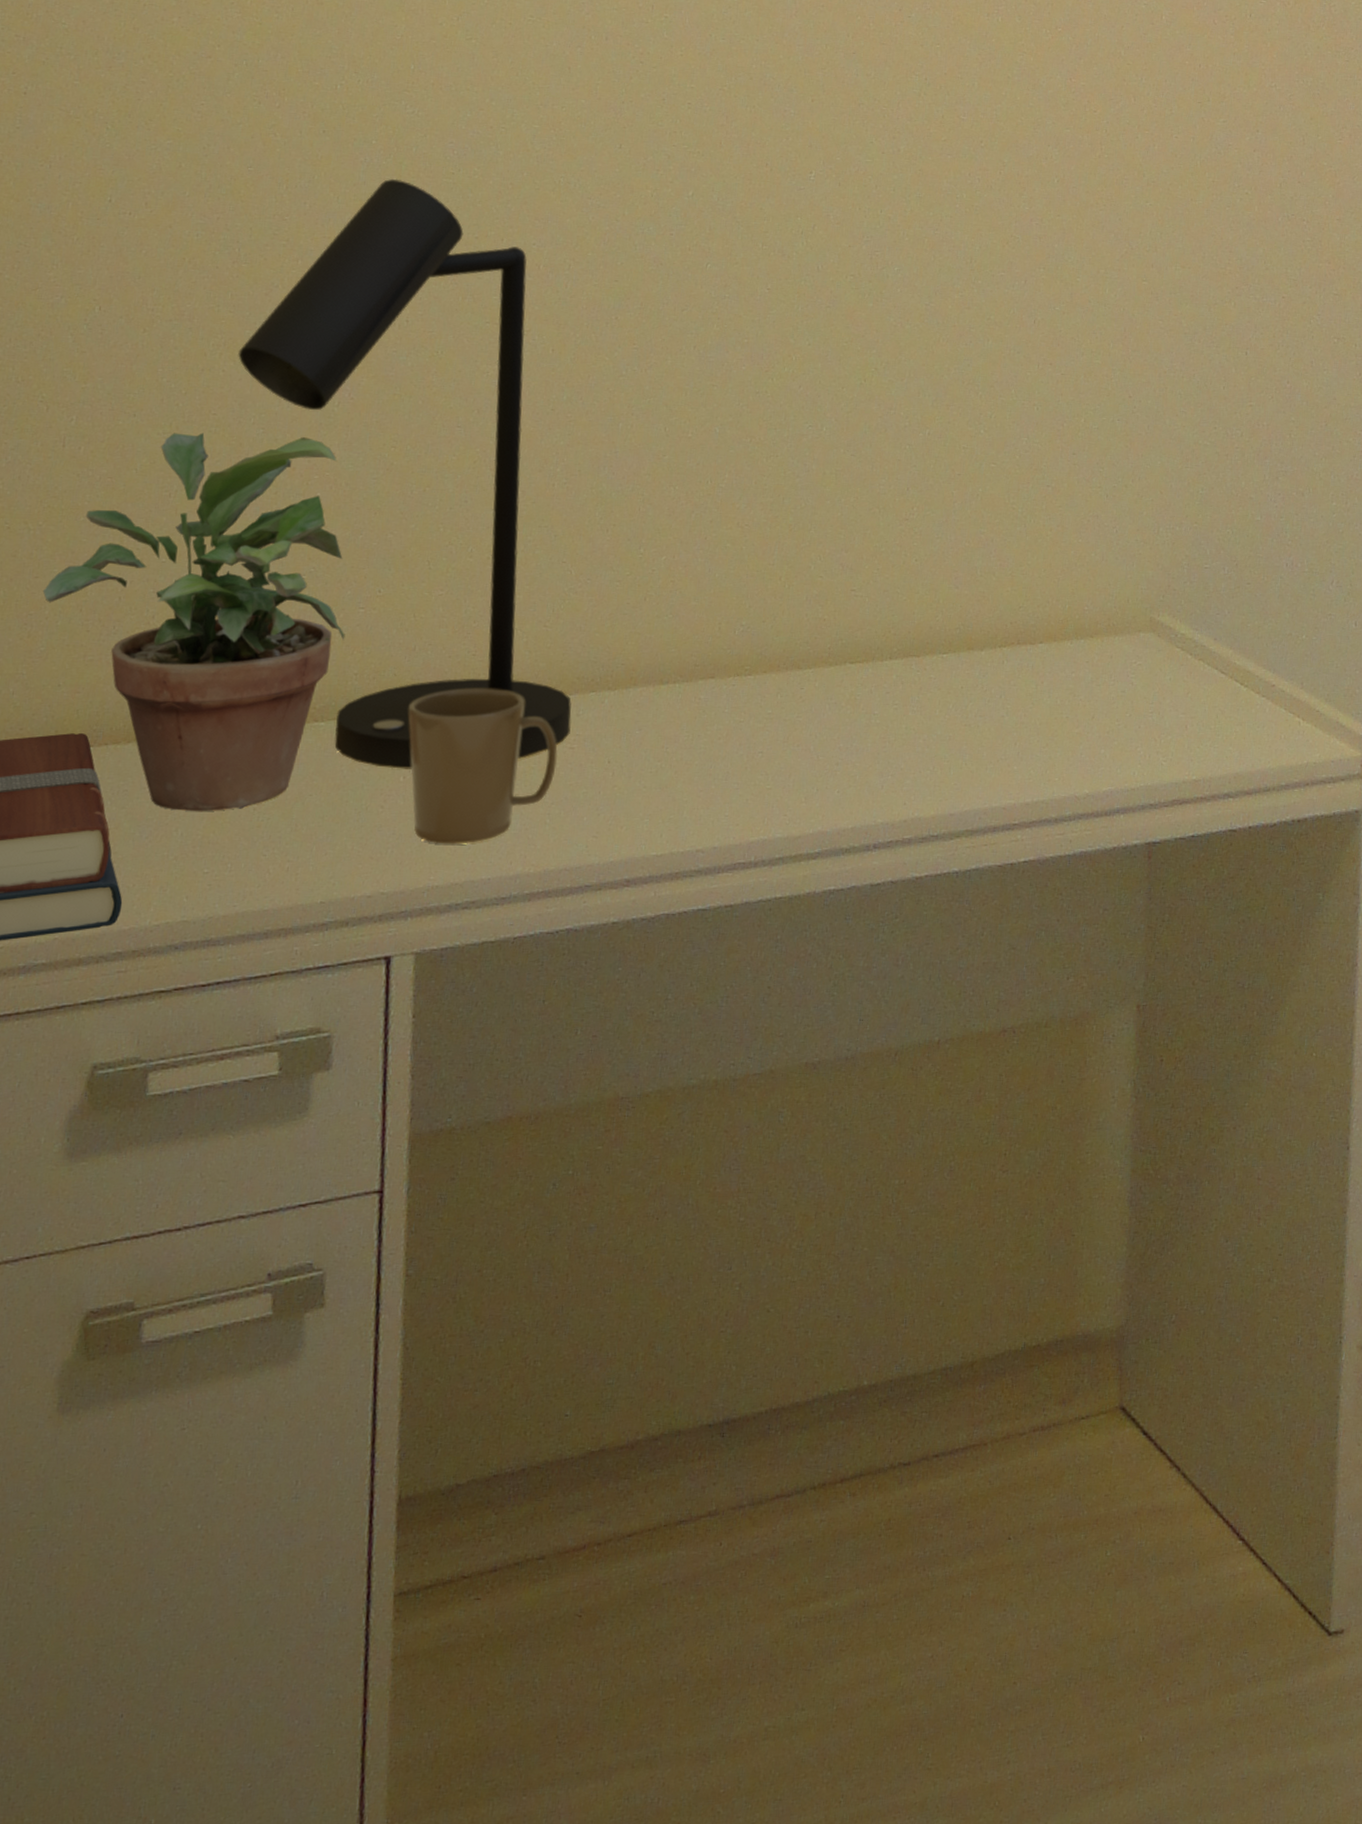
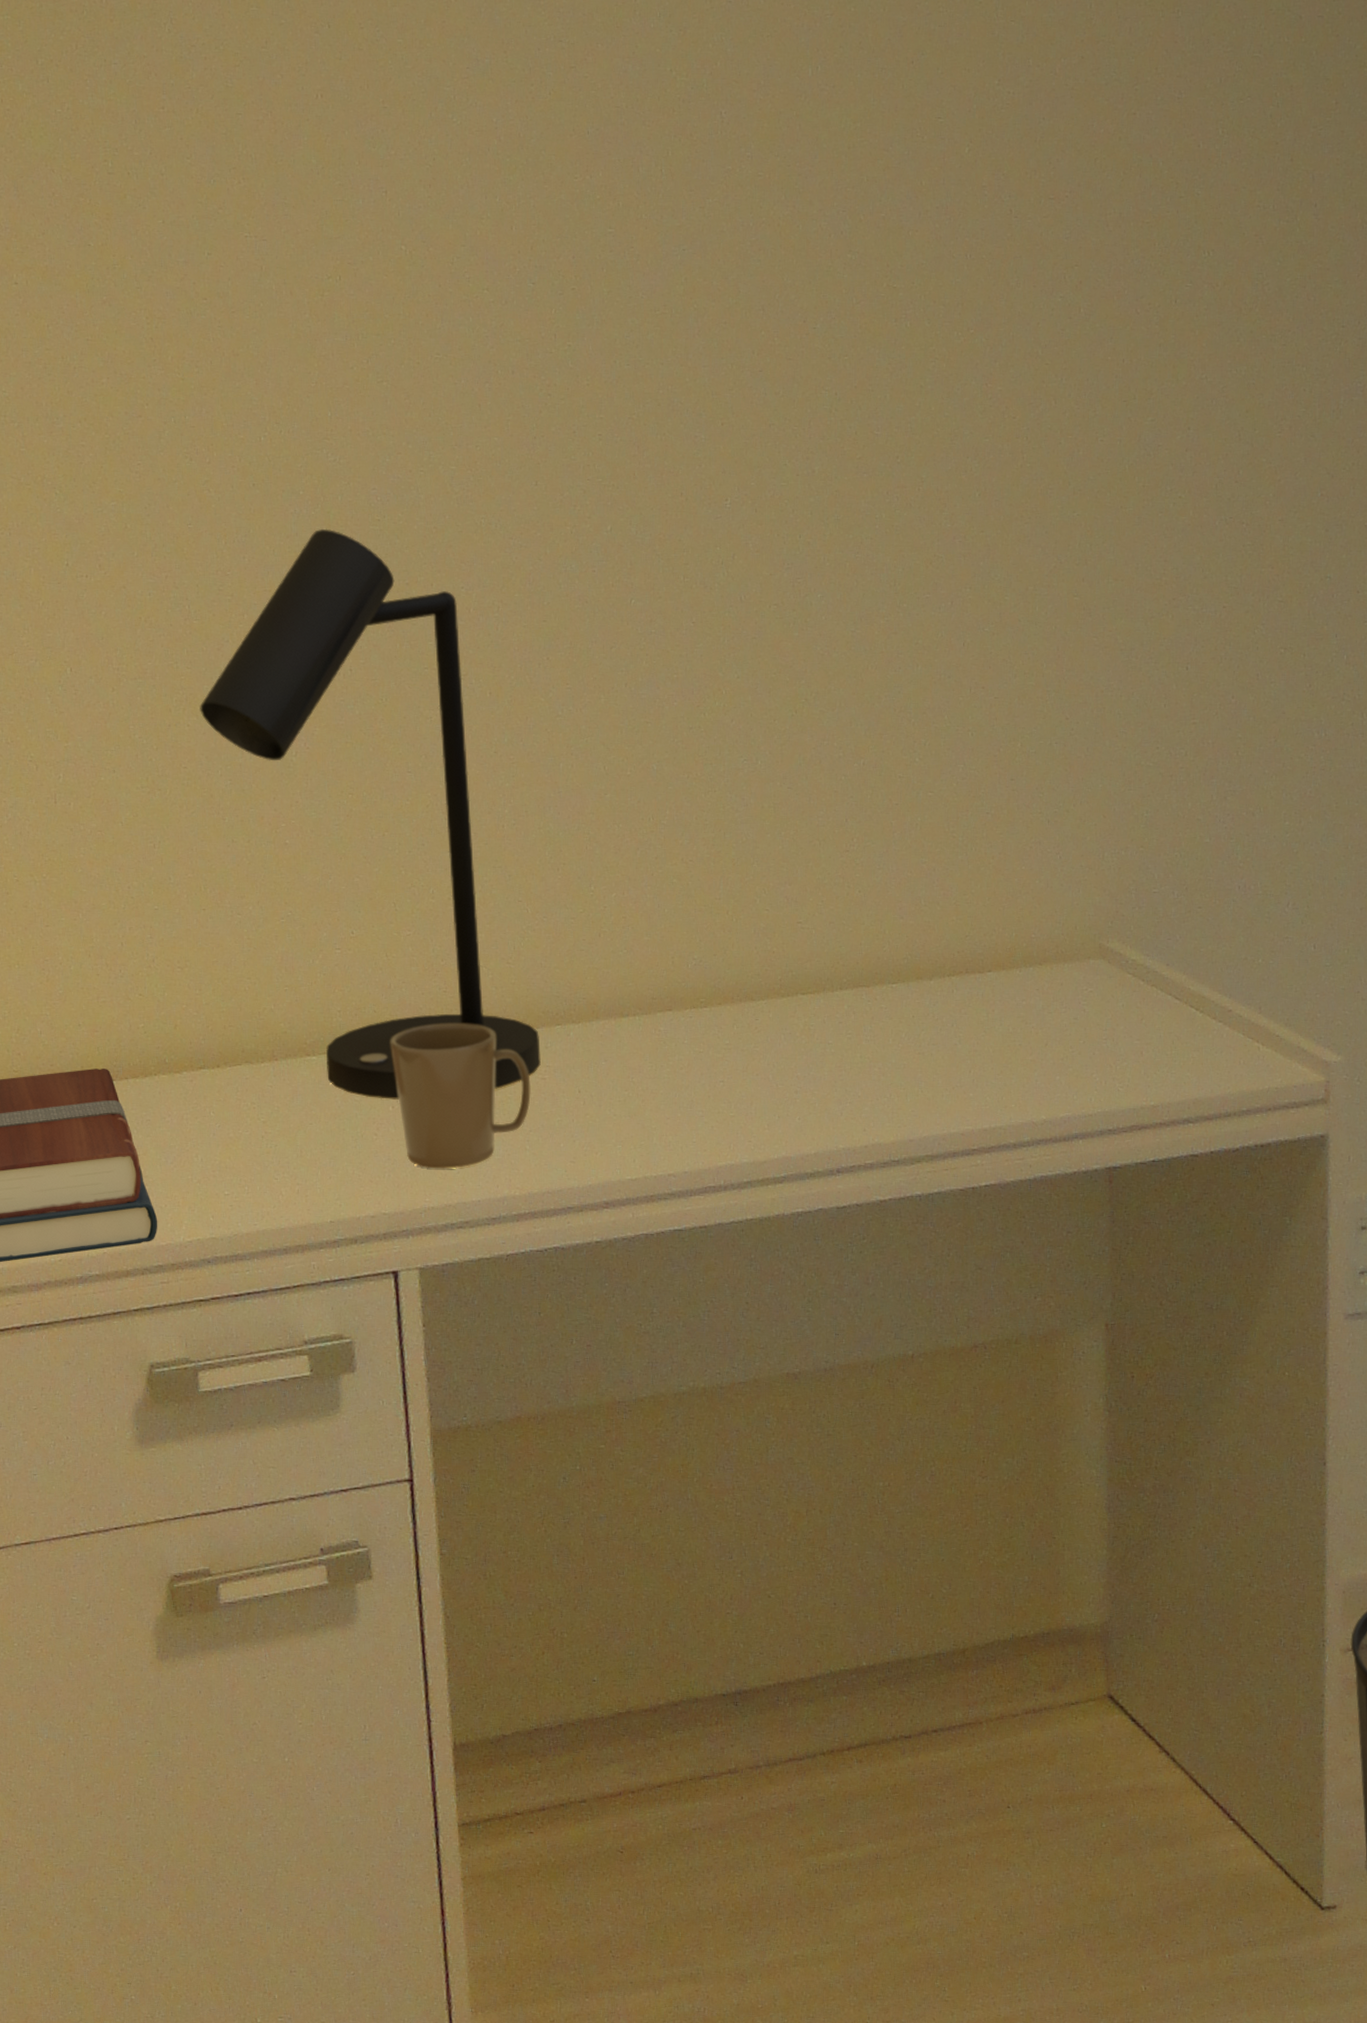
potted plant: present [42,432,345,812] -> none [54,785,326,1140]

